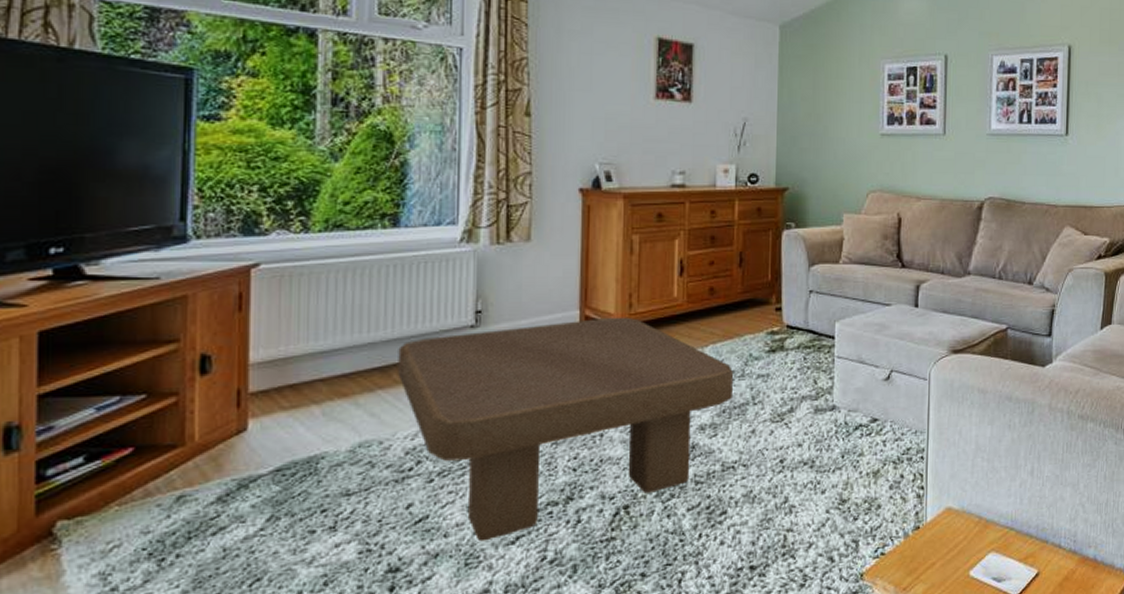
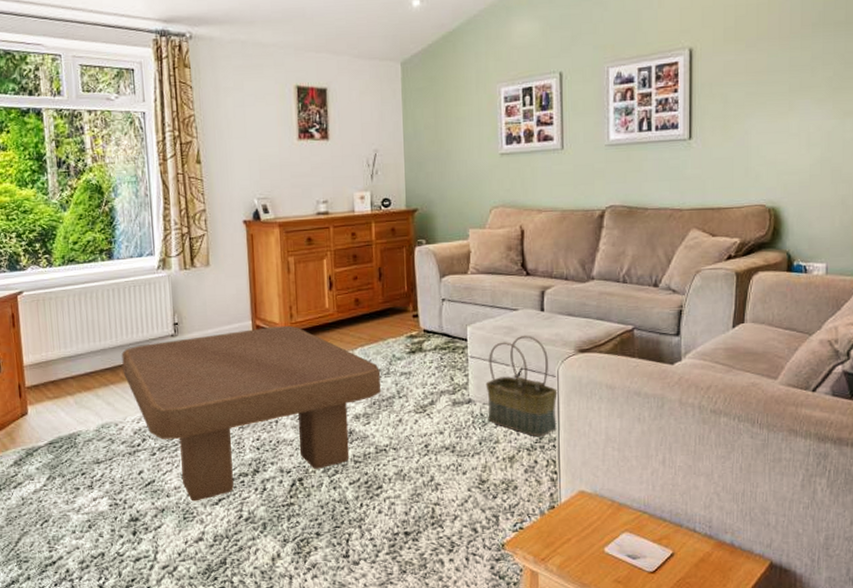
basket: none [852,333,928,448] -> present [486,335,558,437]

